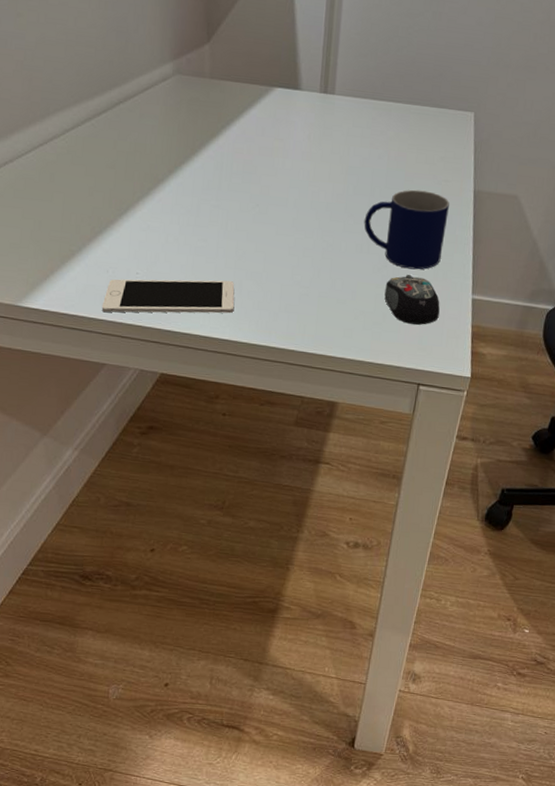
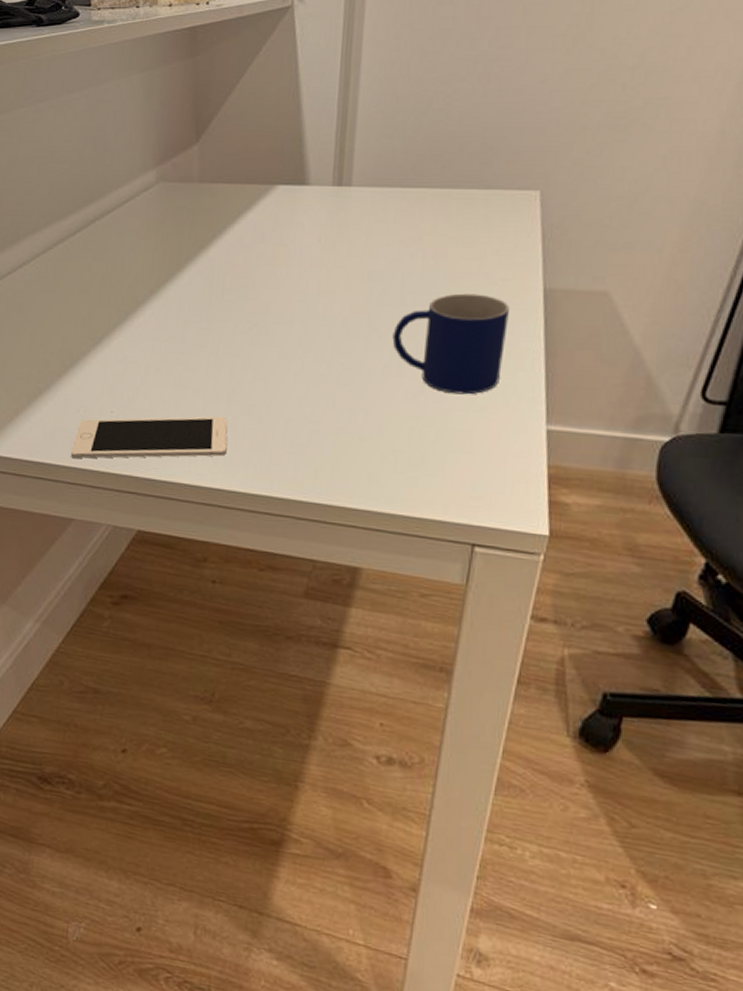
computer mouse: present [384,274,440,325] -> none [422,400,501,466]

